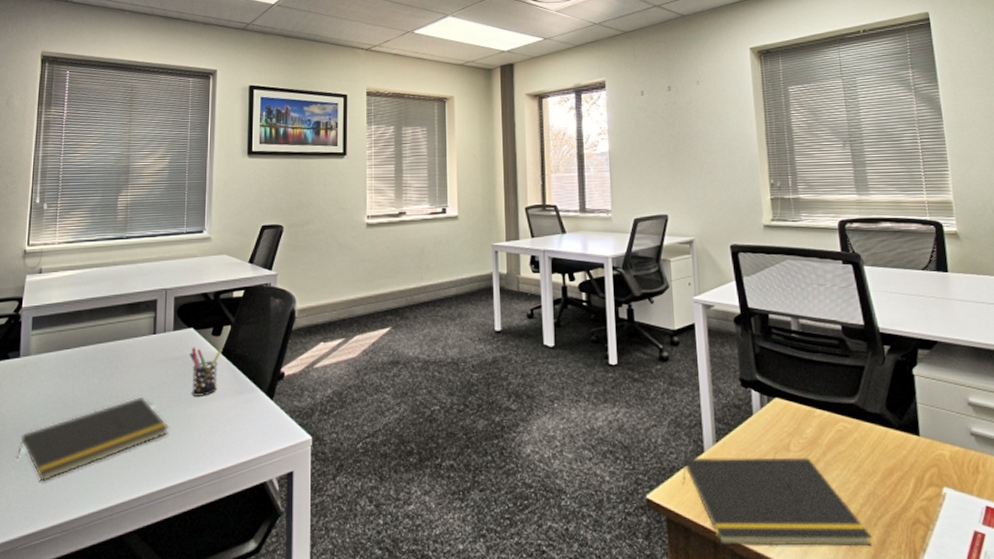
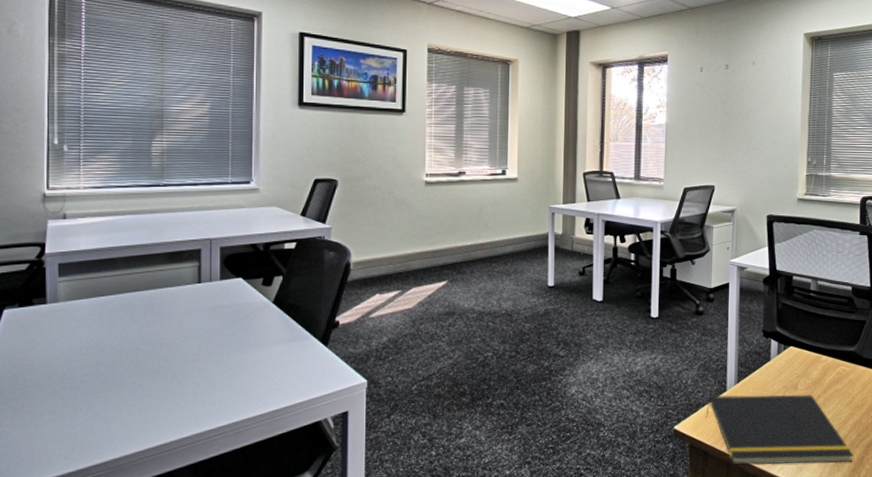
notepad: present [17,397,169,482] -> none [51,344,218,424]
pen holder: present [189,347,223,396] -> none [238,296,274,343]

